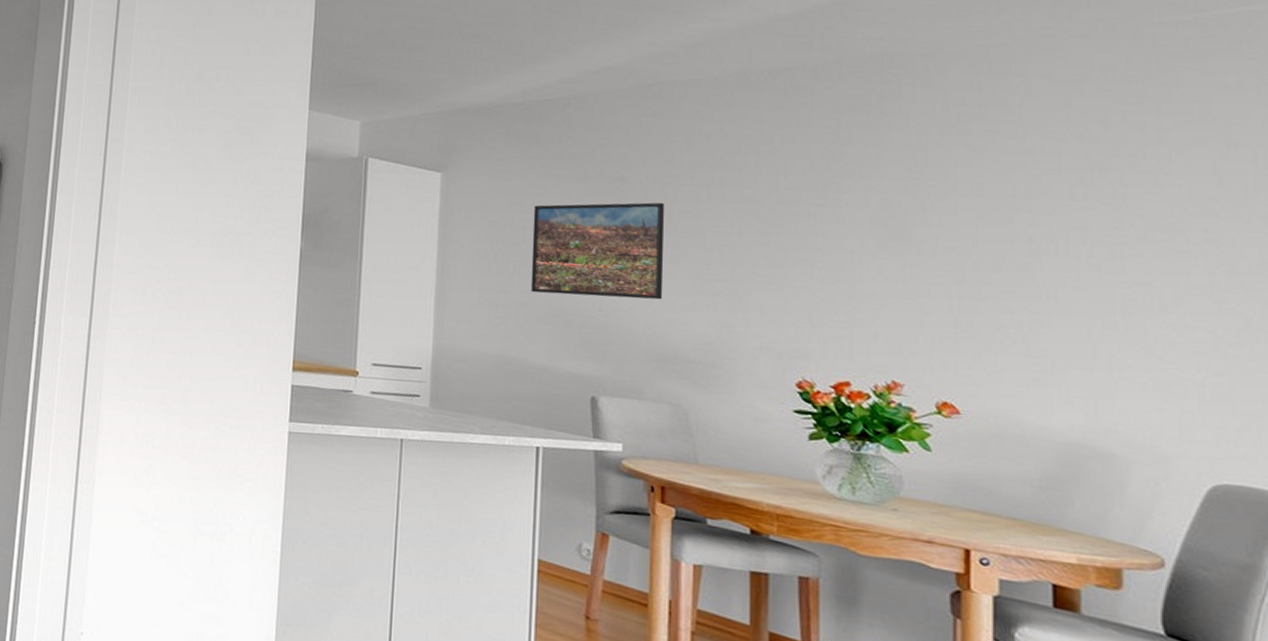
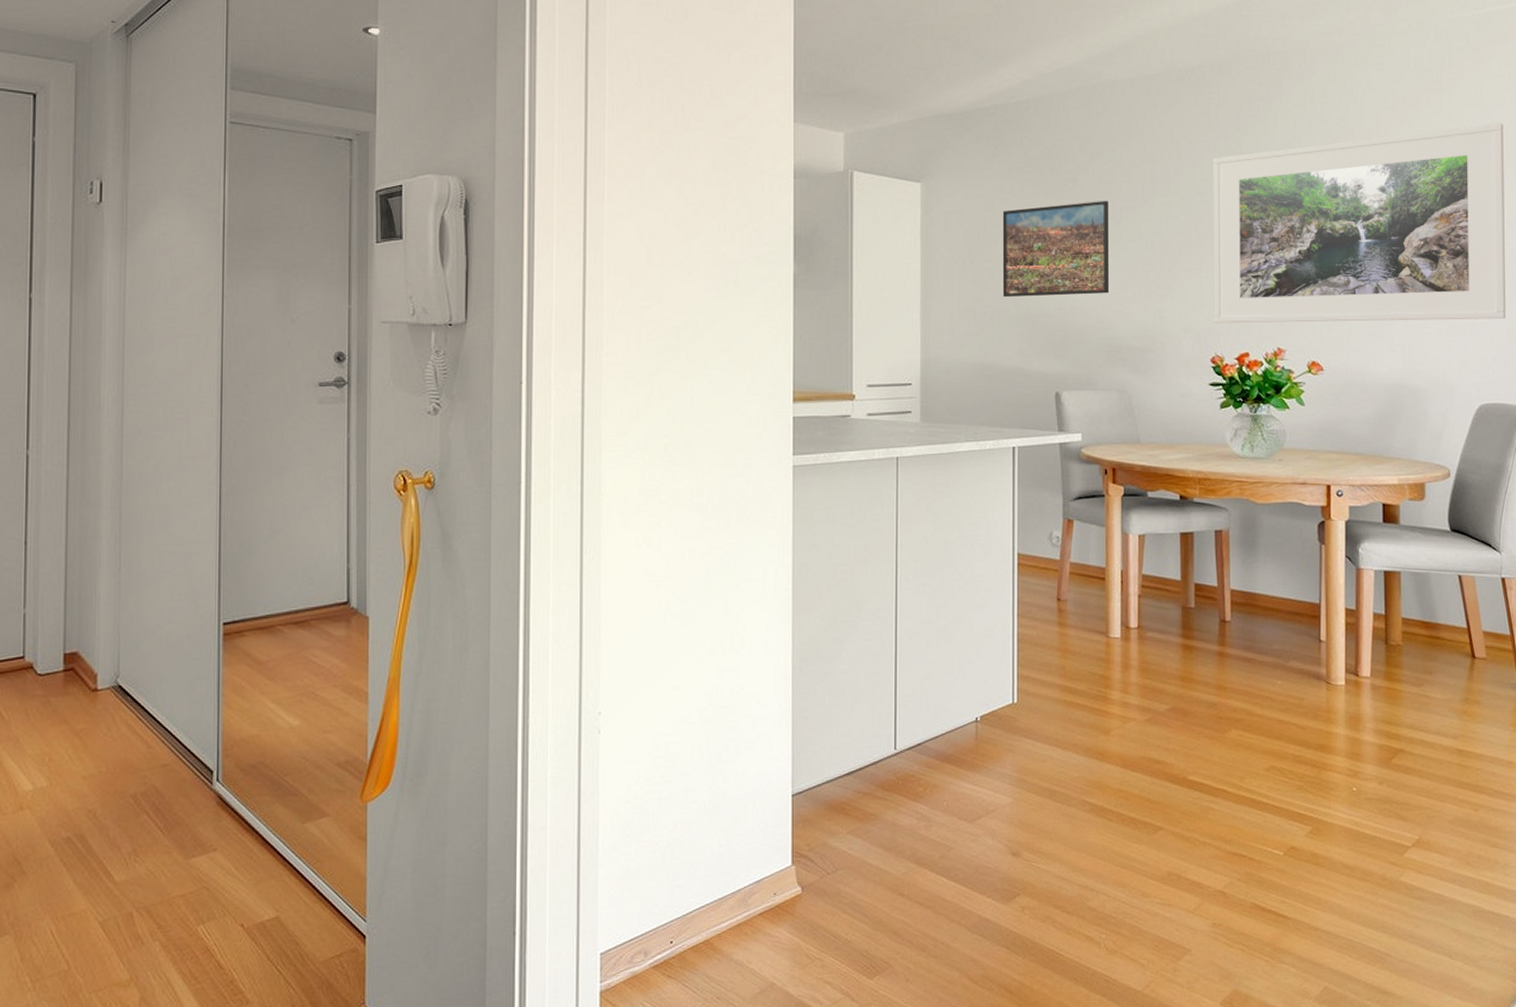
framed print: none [801,144,1257,383] -> present [1213,123,1506,323]

